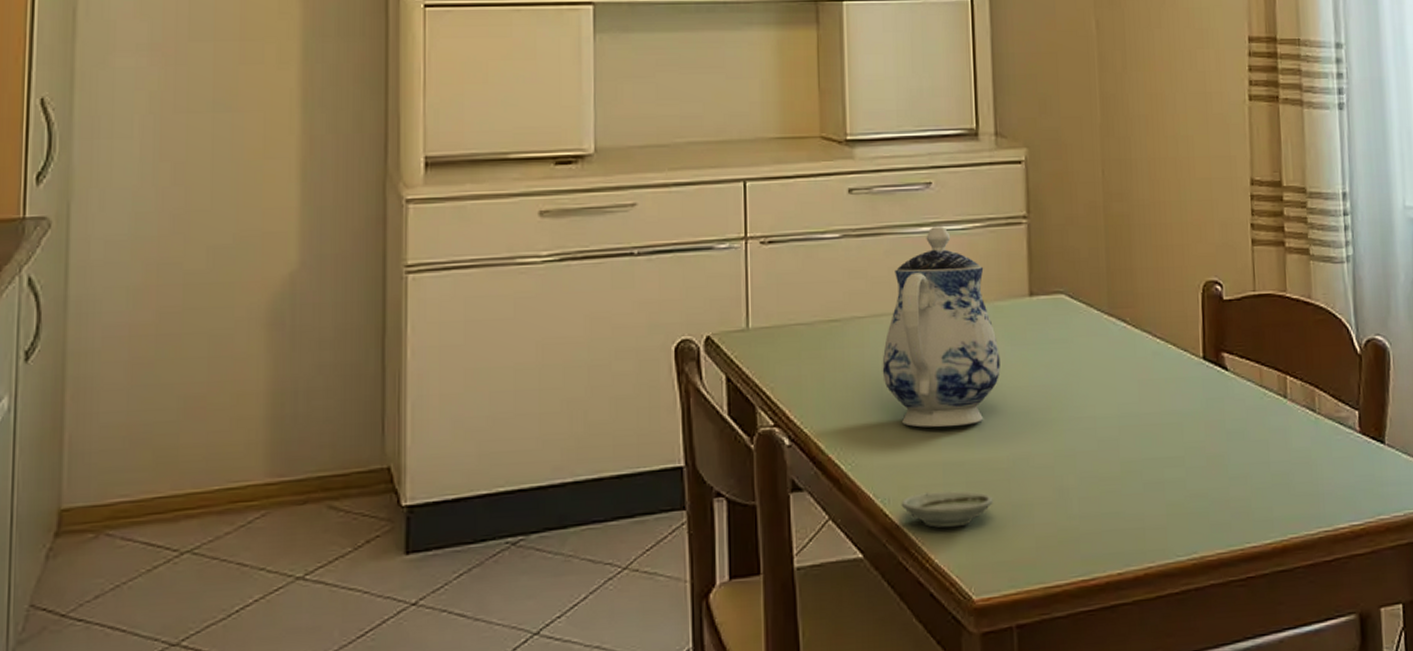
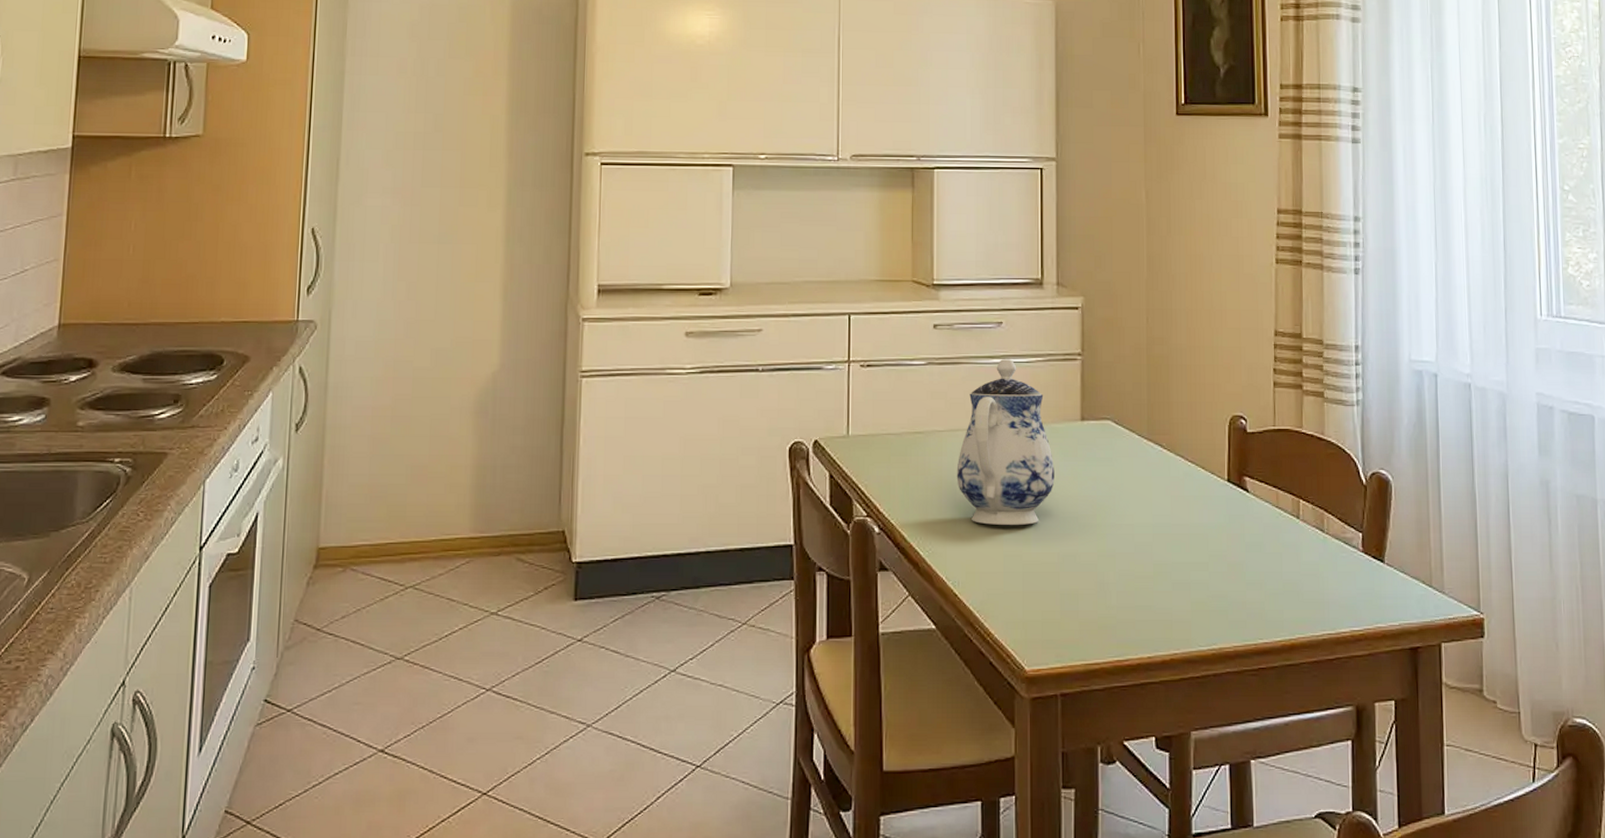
saucer: present [901,490,993,528] -> none [968,578,1045,608]

